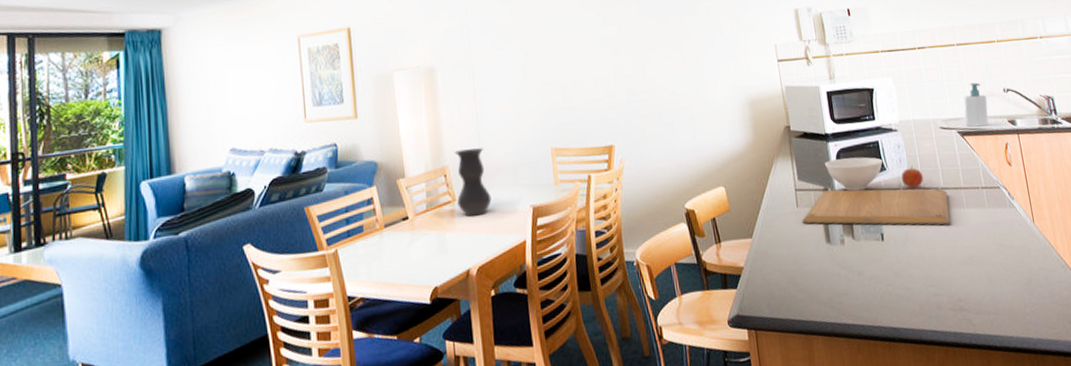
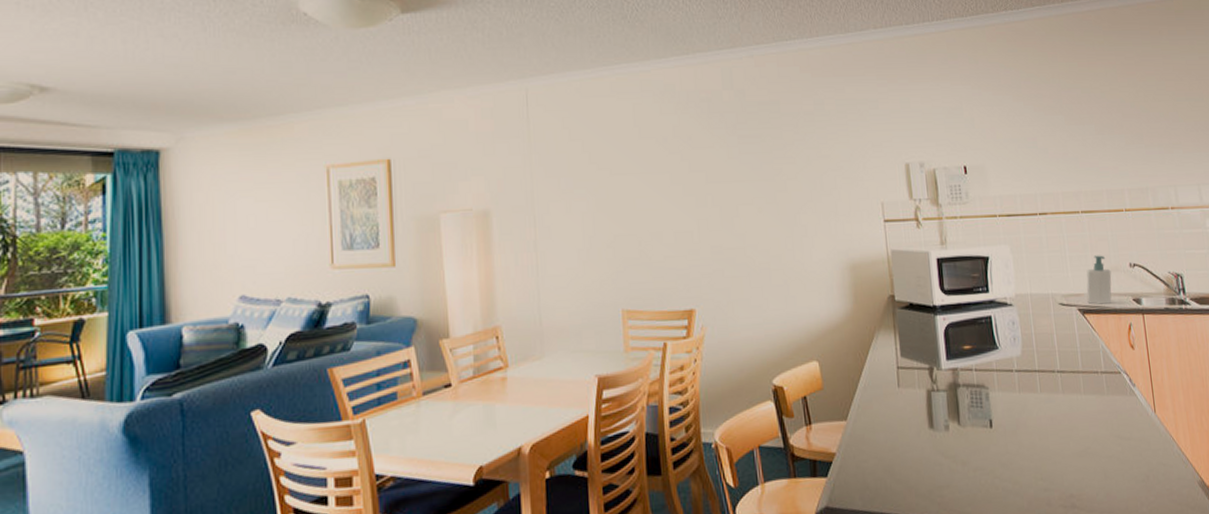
vase: present [454,148,492,218] -> none [509,306,551,387]
chopping board: present [802,188,950,226] -> none [903,369,1066,413]
bowl: present [824,157,883,192] -> none [930,333,996,372]
fruit: present [901,166,924,189] -> none [1014,345,1039,371]

